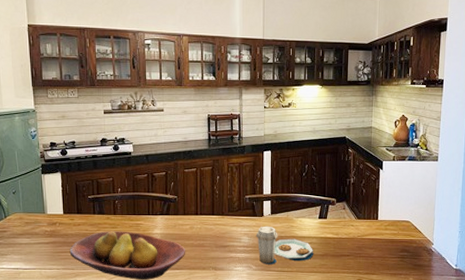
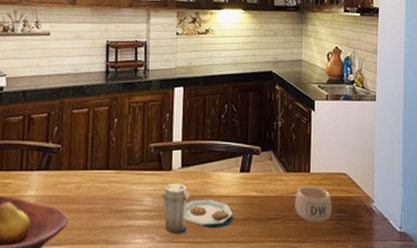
mug: none [364,230,397,260] -> present [295,186,332,223]

